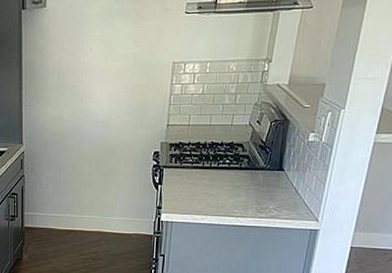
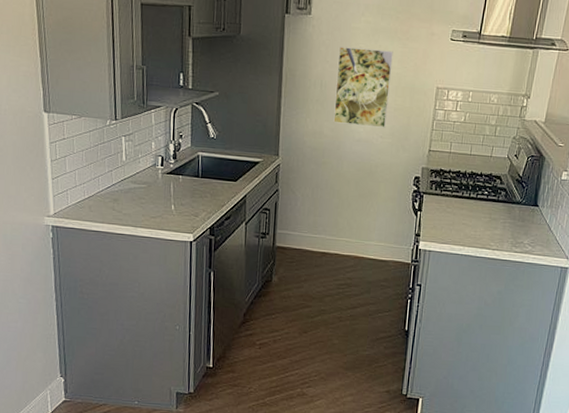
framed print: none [72,32,128,108] -> present [333,47,393,128]

